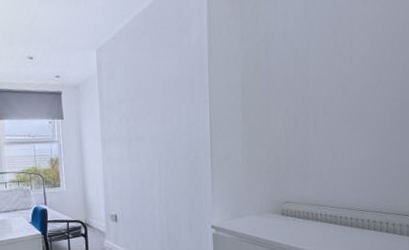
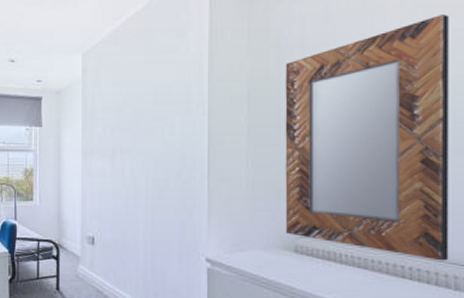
home mirror: none [272,10,400,213] -> present [285,14,449,261]

